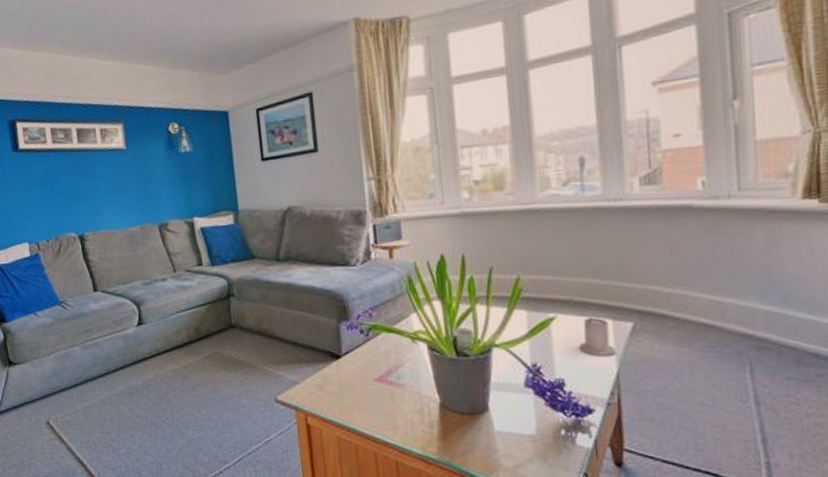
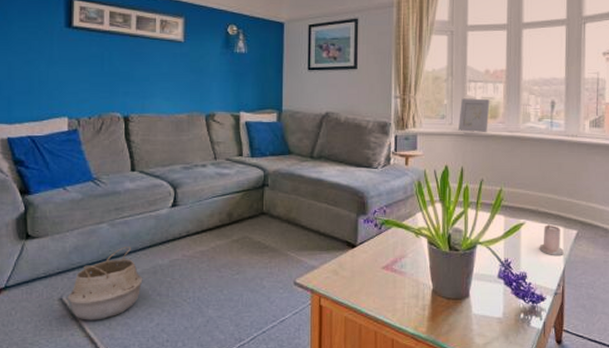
woven basket: none [53,369,121,443] -> present [68,247,143,320]
picture frame: none [452,166,493,211] -> present [458,98,490,133]

